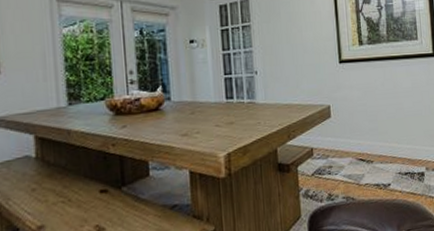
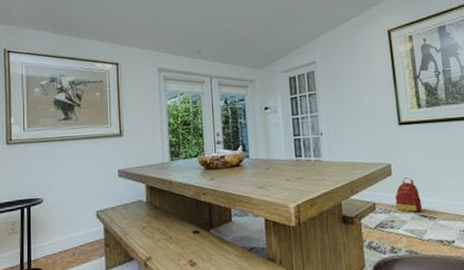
backpack: none [333,120,361,157] -> present [395,177,423,213]

